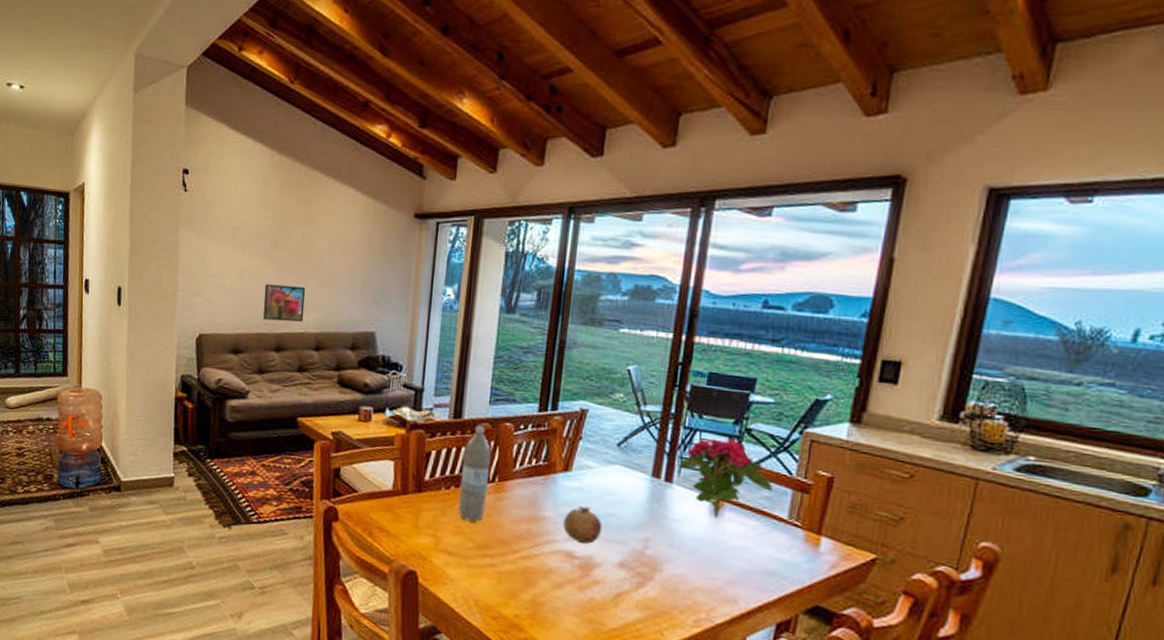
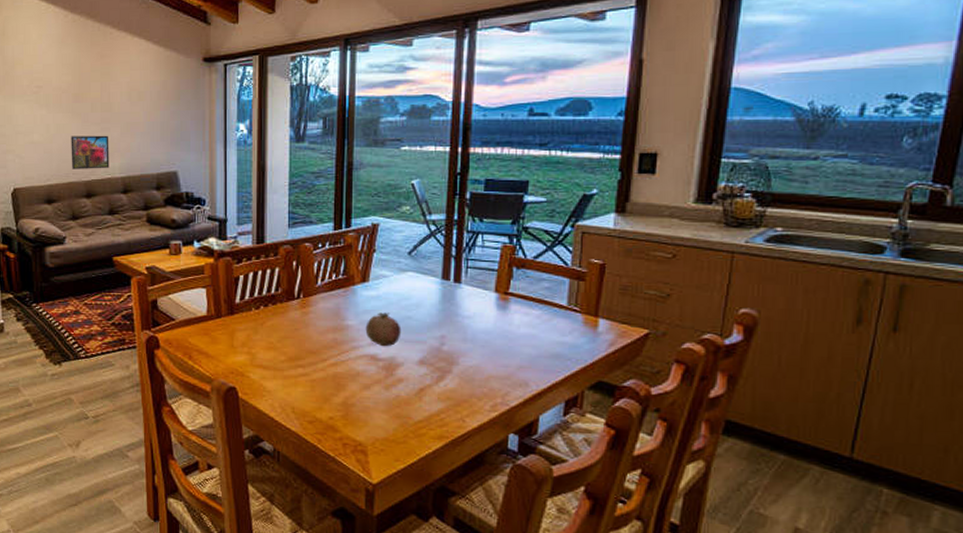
water bottle: present [458,426,492,522] -> none [268,249,295,337]
flower: present [678,438,773,519] -> none [465,237,551,312]

